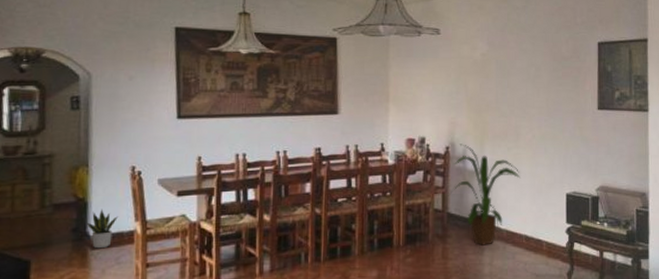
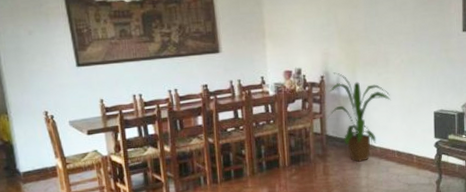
potted plant: present [87,208,118,249] -> none [16,149,40,183]

